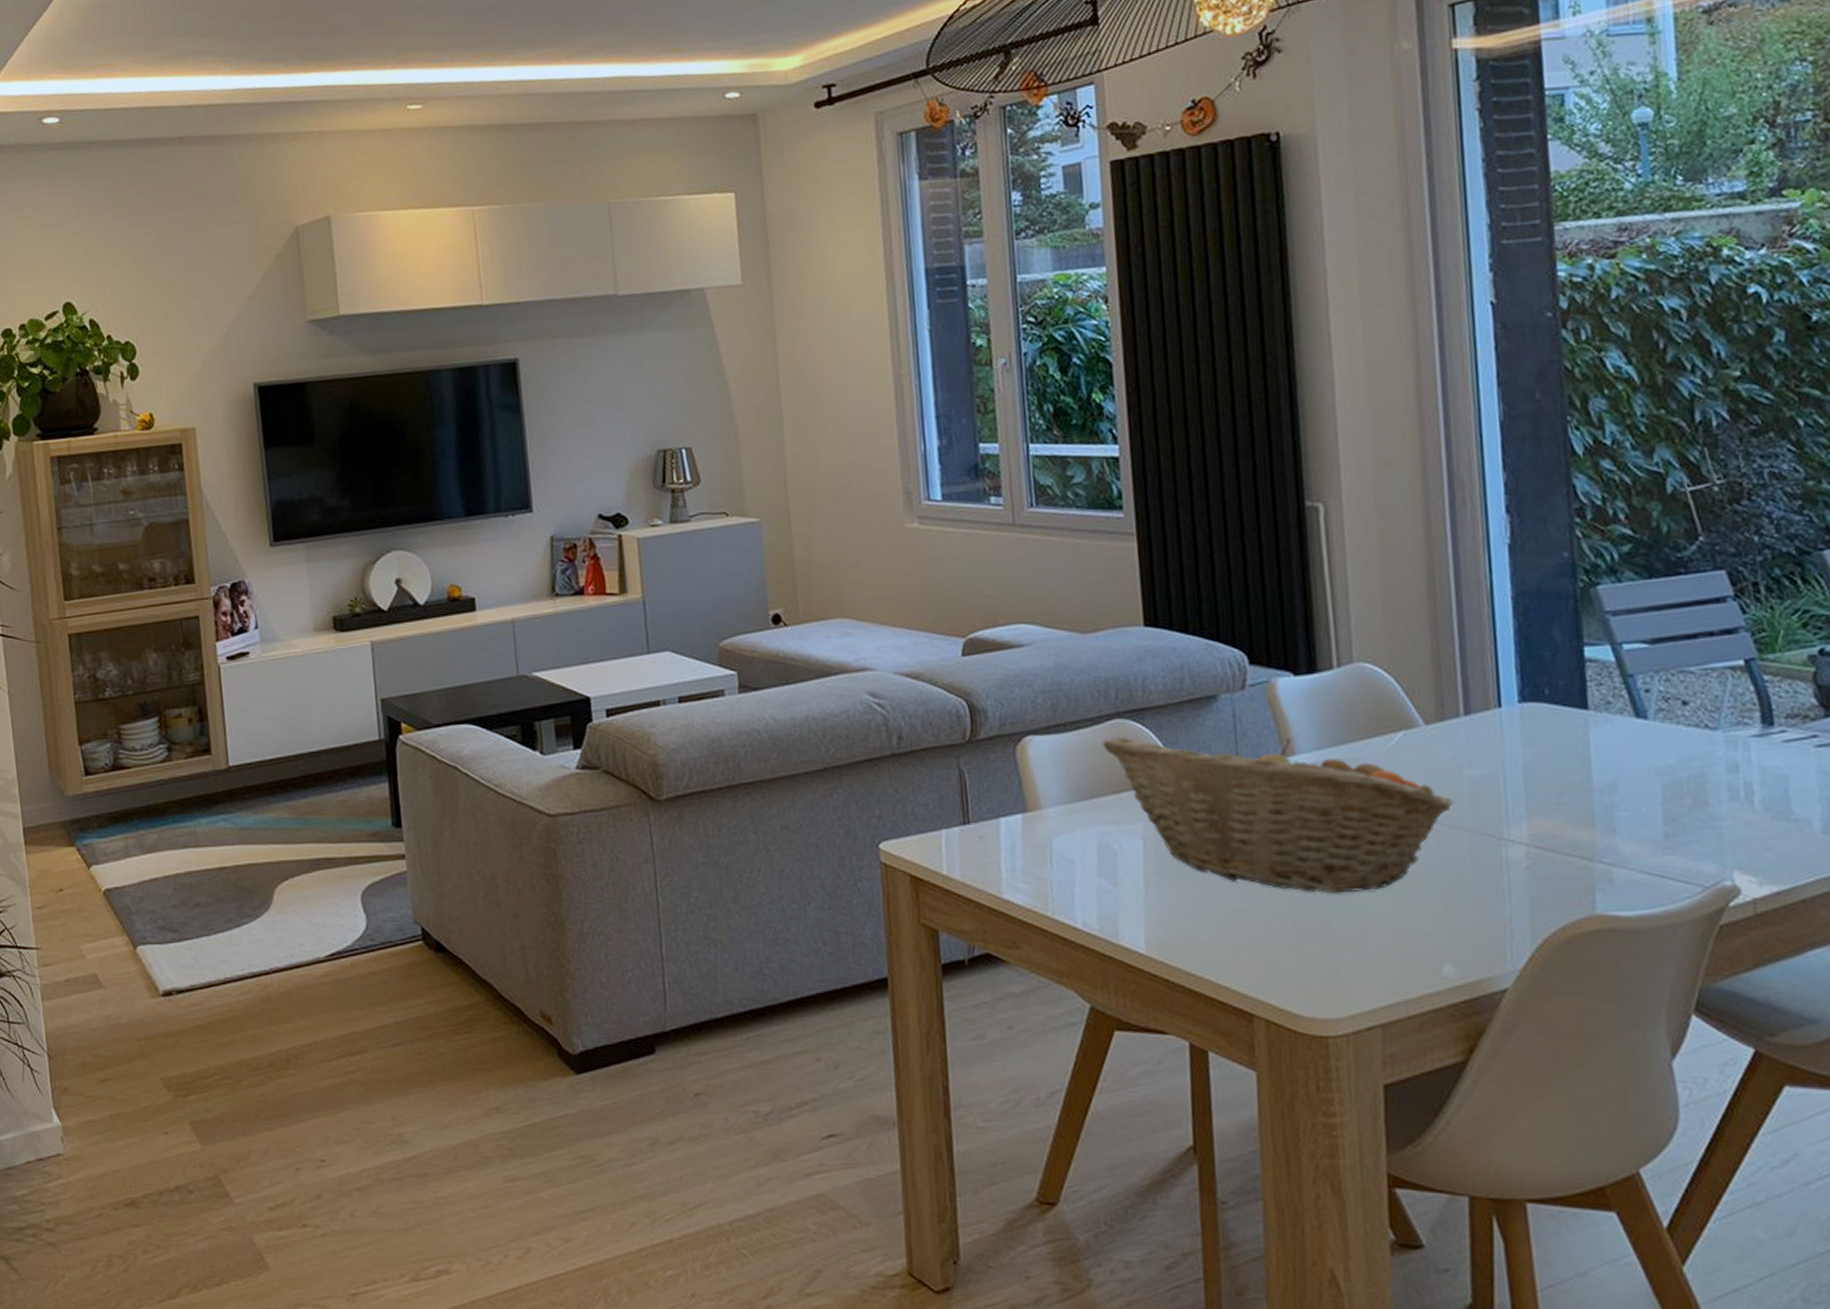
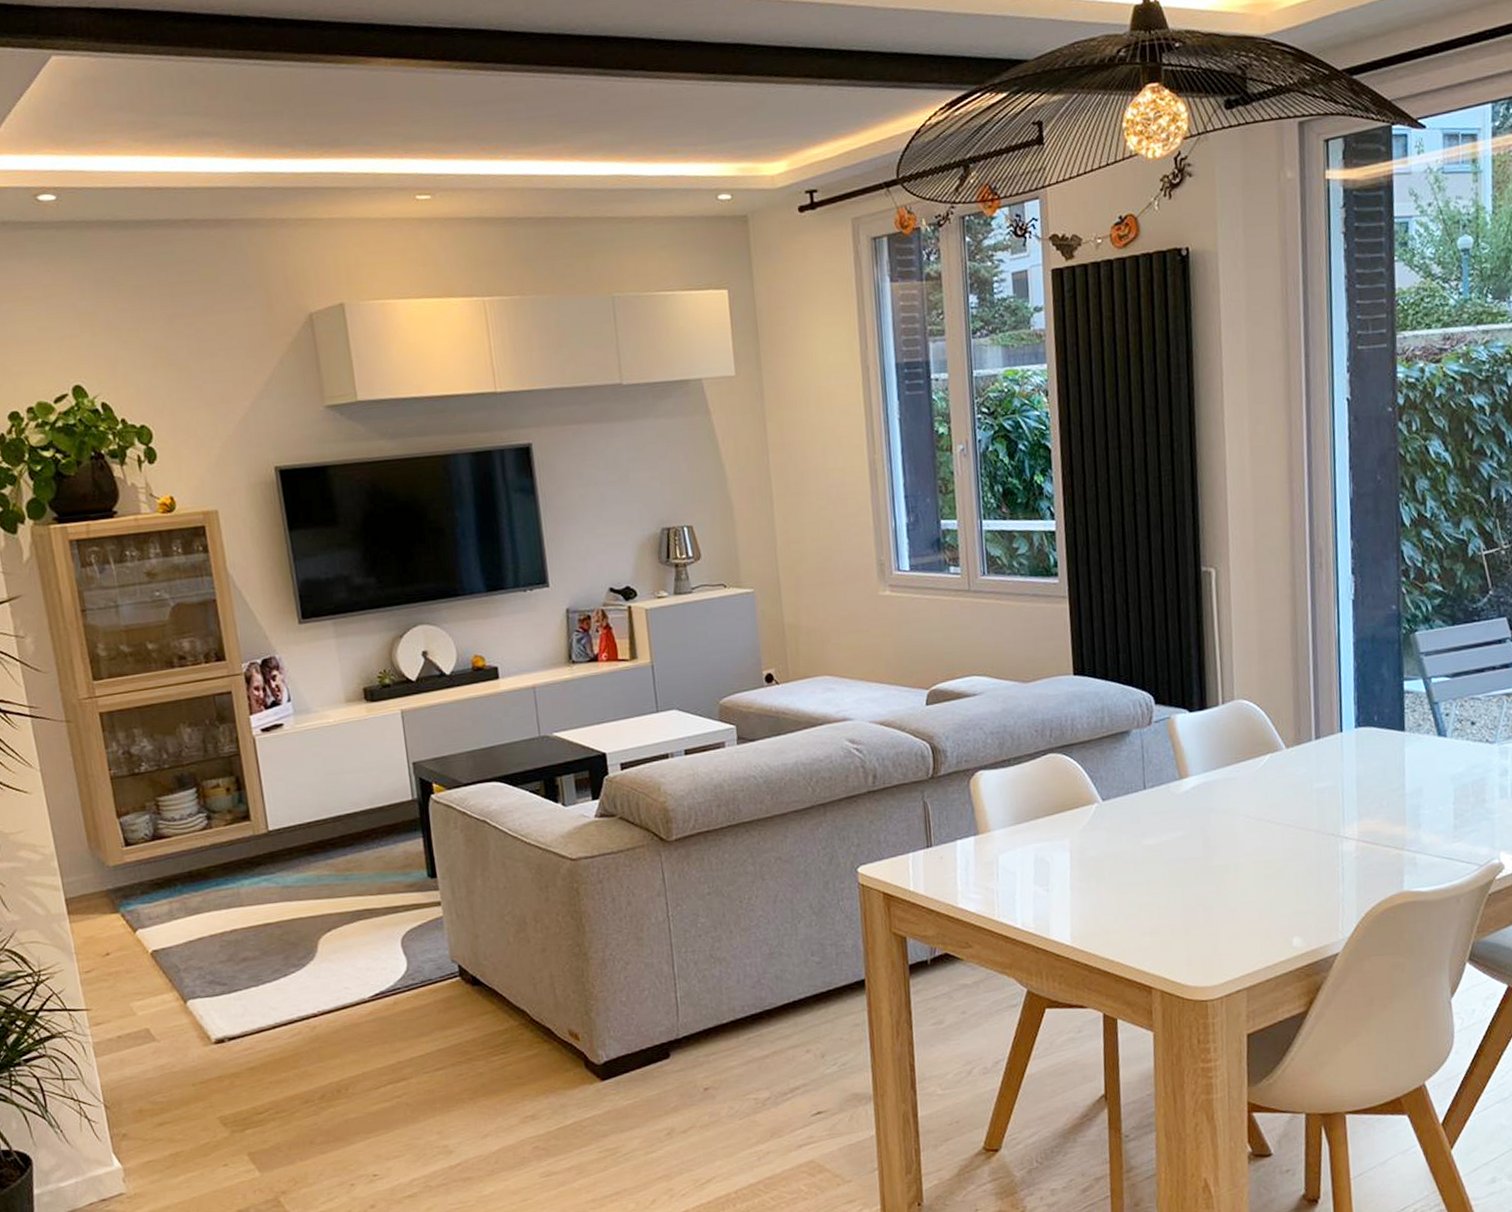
fruit basket: present [1101,737,1455,894] -> none [1038,764,1306,888]

